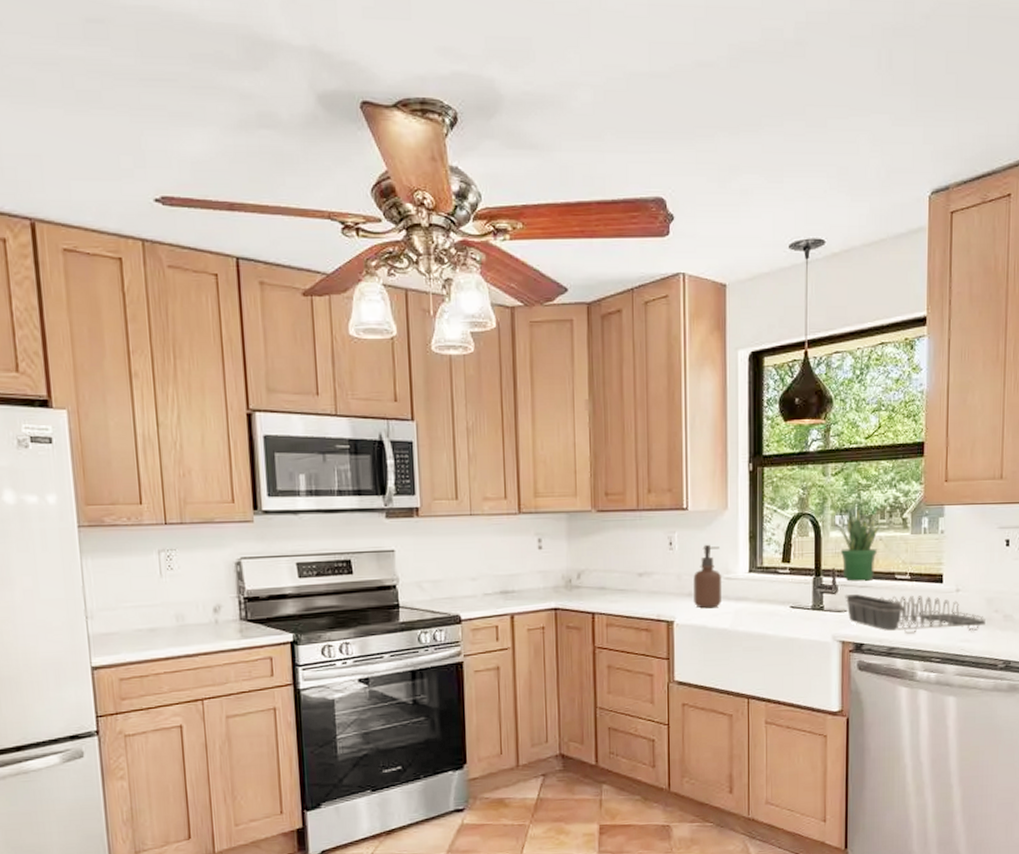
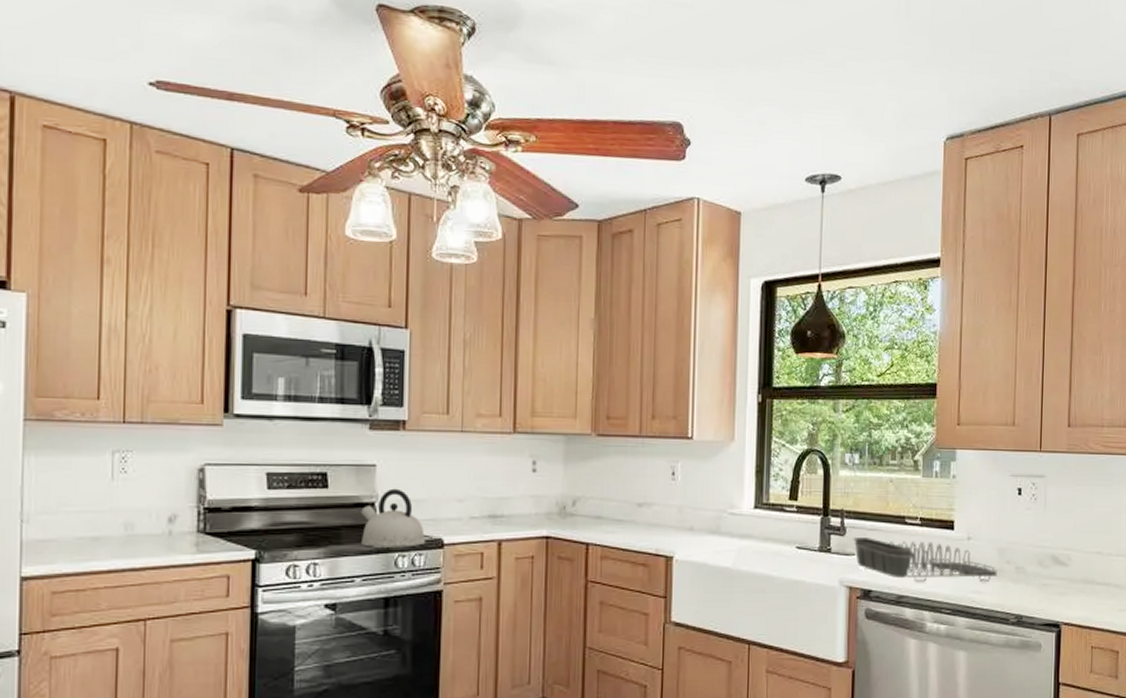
kettle: none [384,571,445,626] -> present [360,488,426,548]
soap dispenser: present [693,544,721,609] -> none [695,476,725,545]
planter: present [836,509,881,583] -> none [846,449,892,525]

